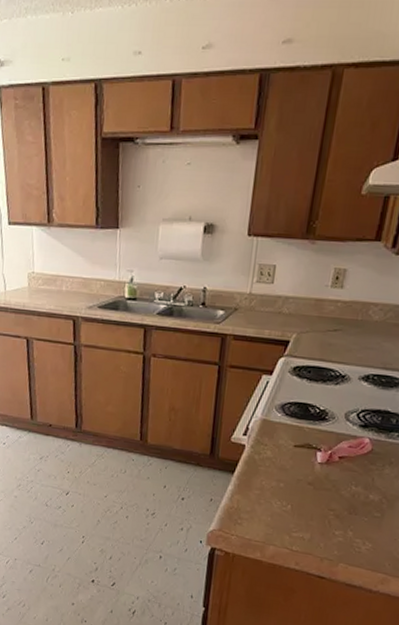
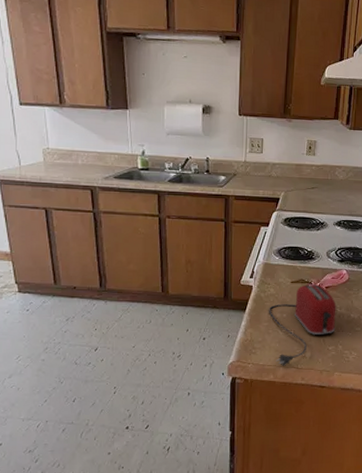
toaster: none [261,450,351,545] -> present [268,284,337,366]

